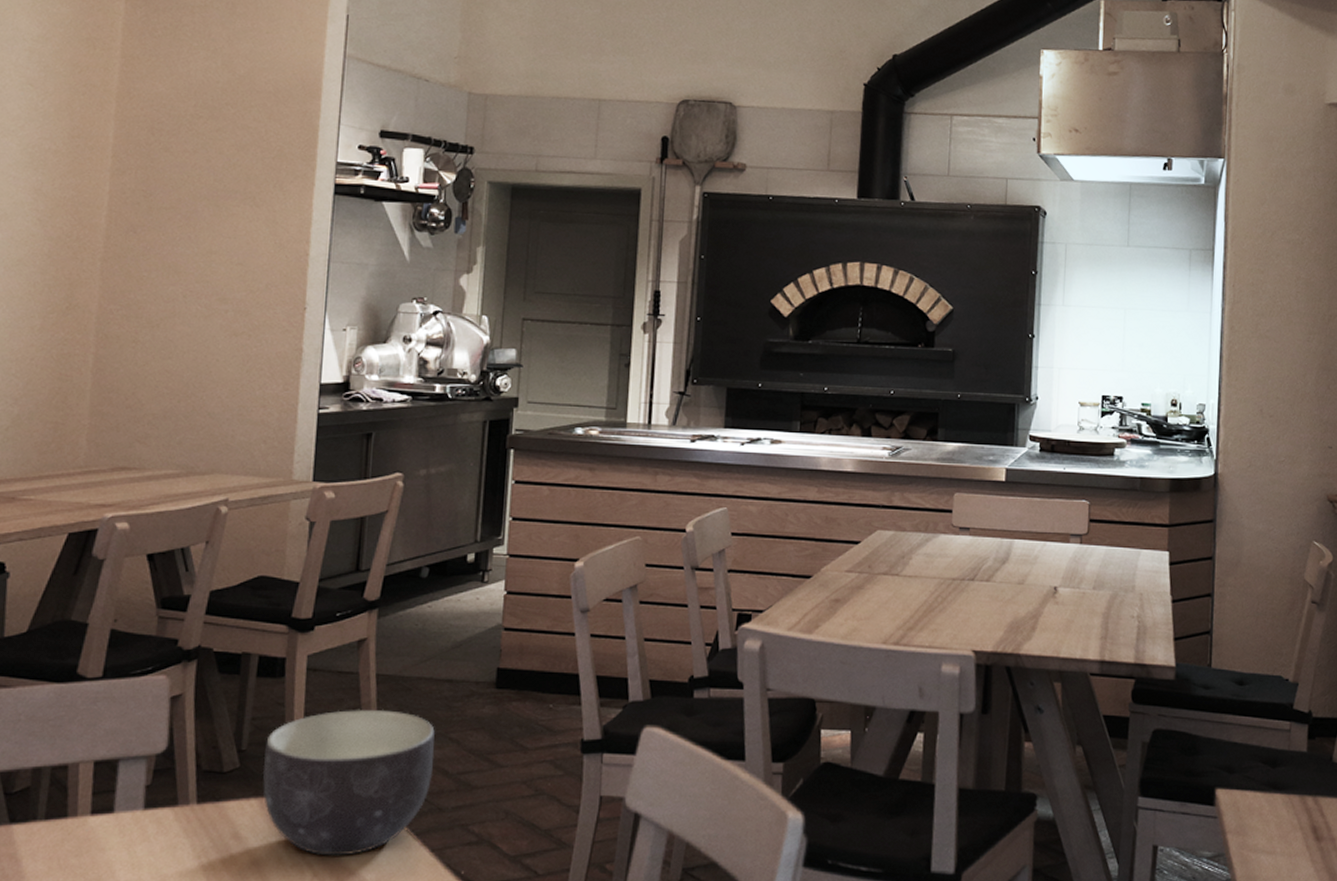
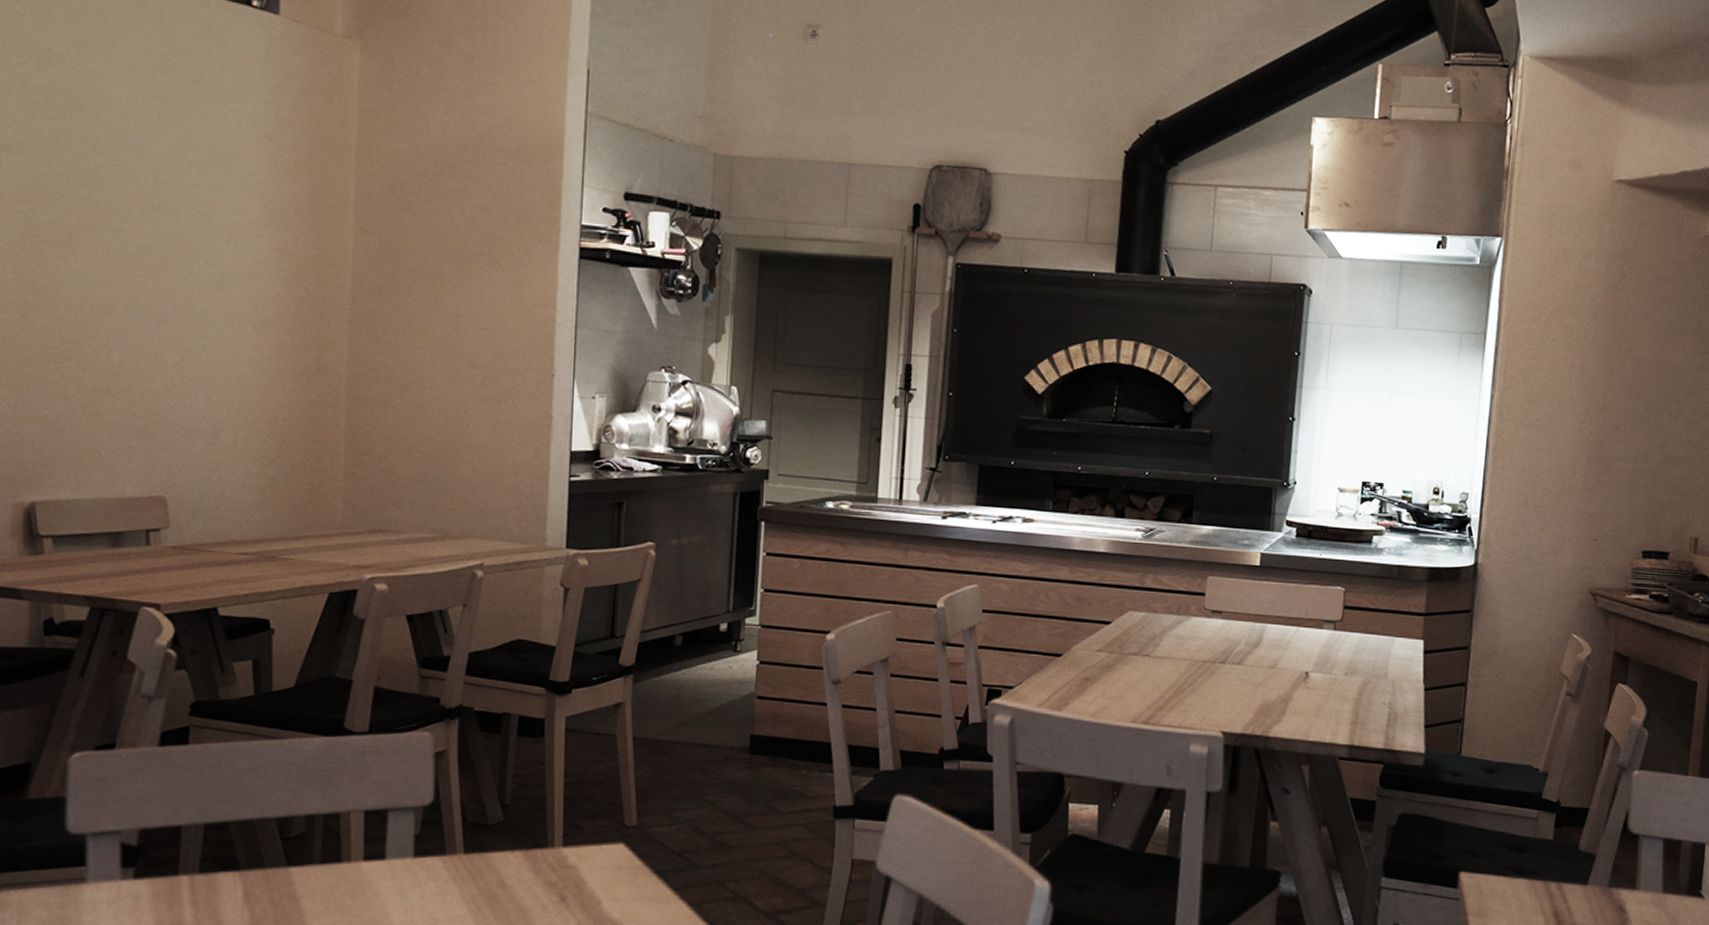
bowl: present [262,709,435,856] -> none [525,769,691,907]

